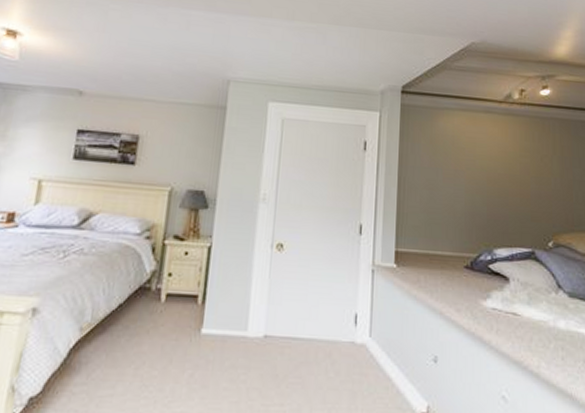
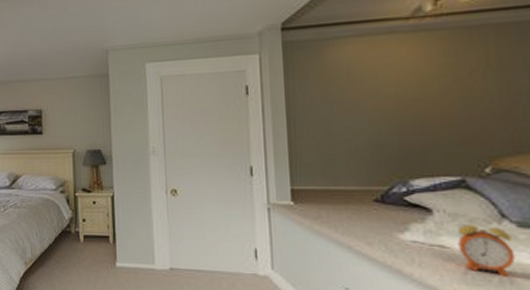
alarm clock: none [526,287,566,344] -> present [457,218,516,278]

